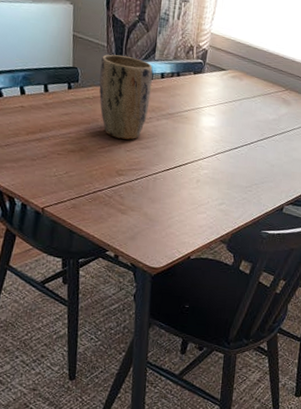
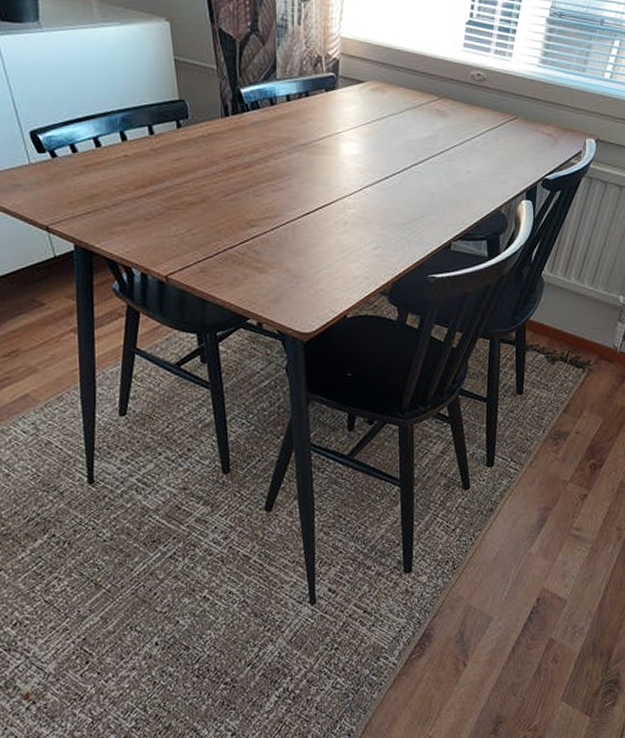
plant pot: present [99,54,153,140] -> none [212,78,277,182]

